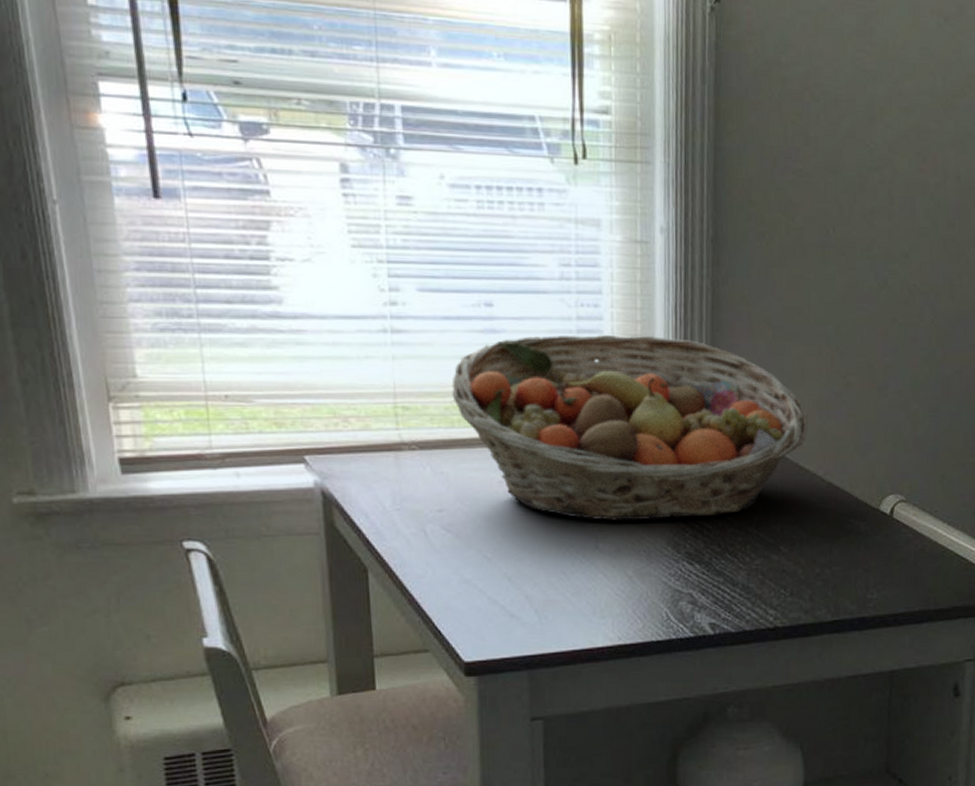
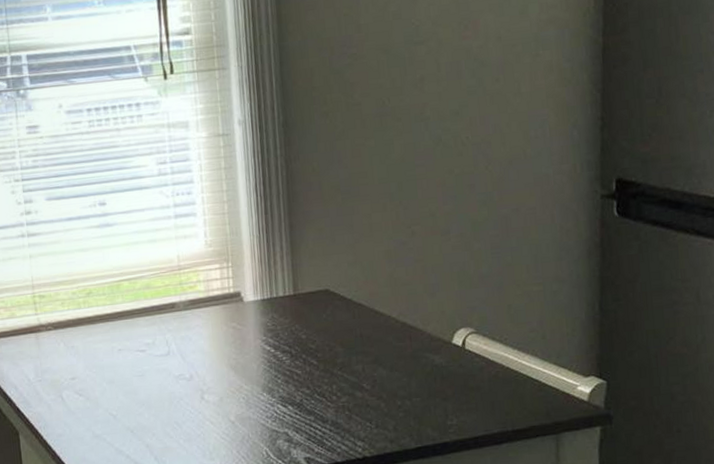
fruit basket: present [451,334,808,521] -> none [76,212,380,375]

